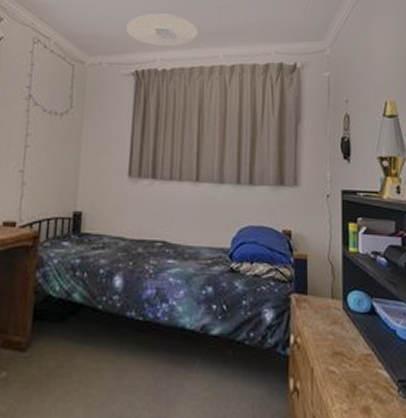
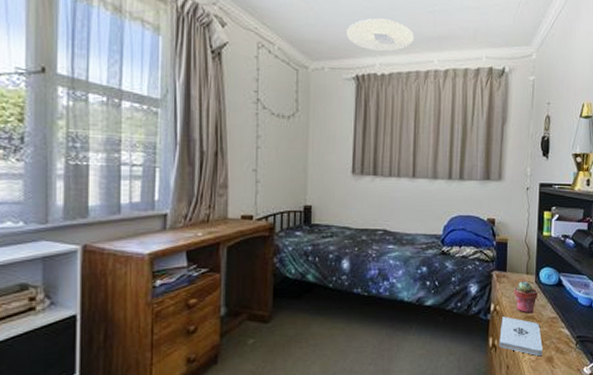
notepad: none [302,352,356,406] -> present [499,317,543,357]
potted succulent: none [316,307,347,349] -> present [513,281,538,314]

